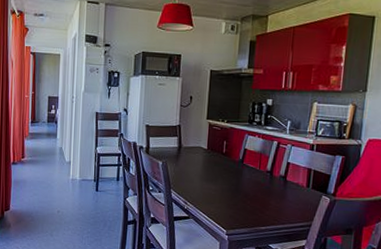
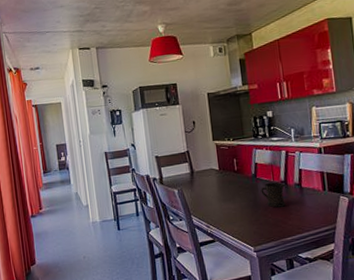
mug: none [244,170,271,196] -> present [261,182,286,208]

